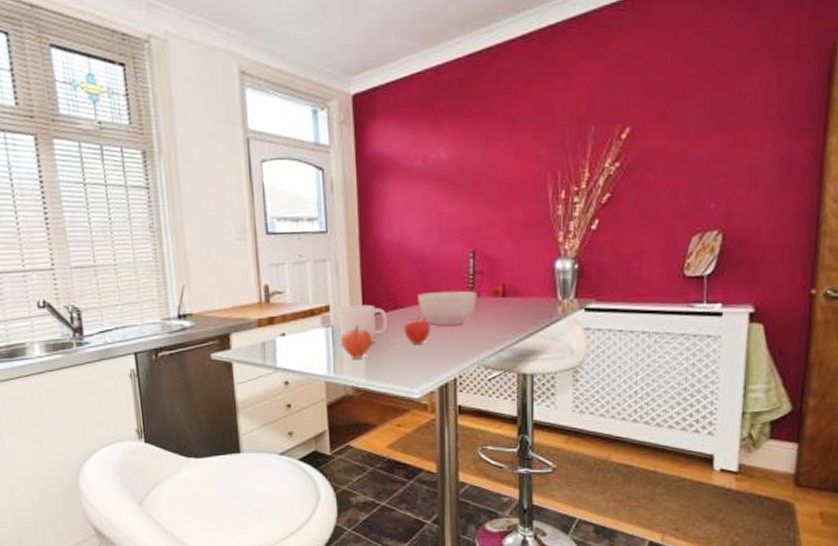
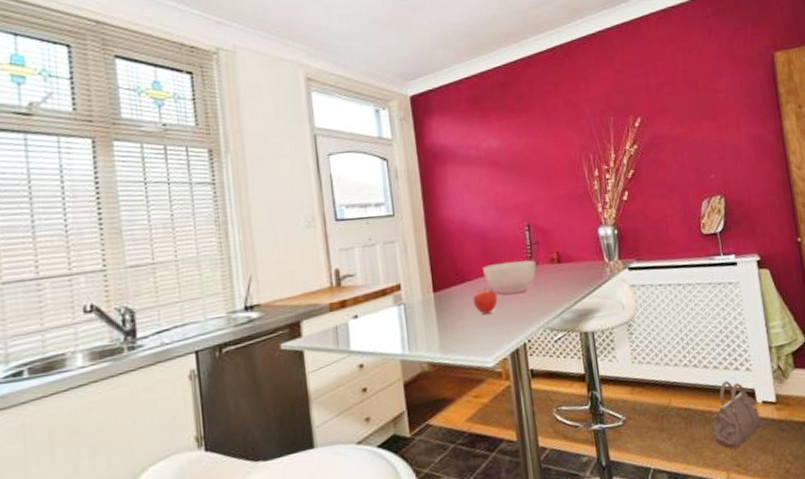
mug: present [338,304,388,344] -> none [409,280,458,318]
fruit: present [341,325,373,359] -> none [413,301,444,335]
shoulder bag: none [652,442,714,513] -> present [711,380,761,449]

